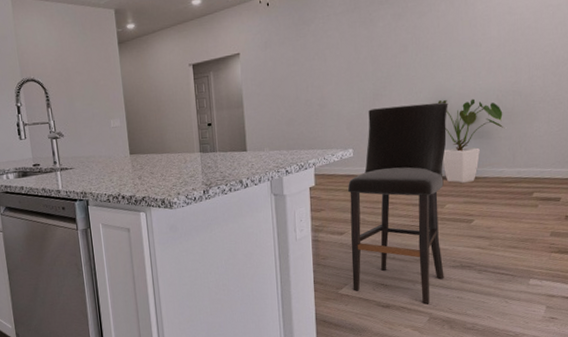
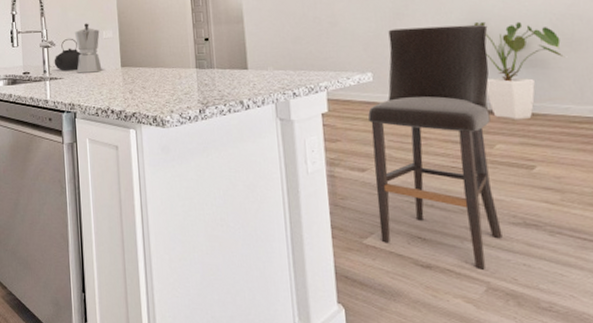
teakettle: none [63,128,90,162] -> present [54,38,81,72]
moka pot: none [82,113,112,163] -> present [74,23,102,73]

